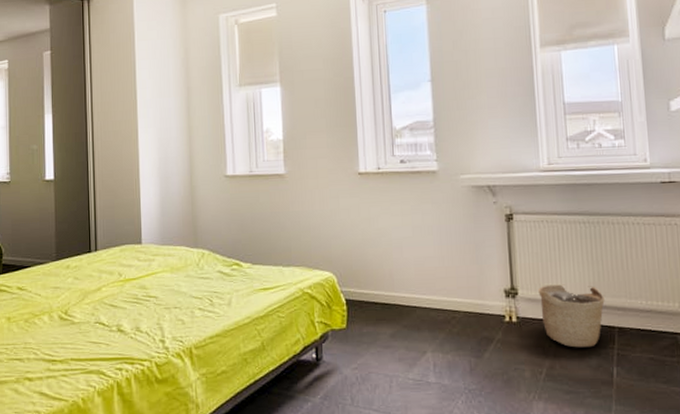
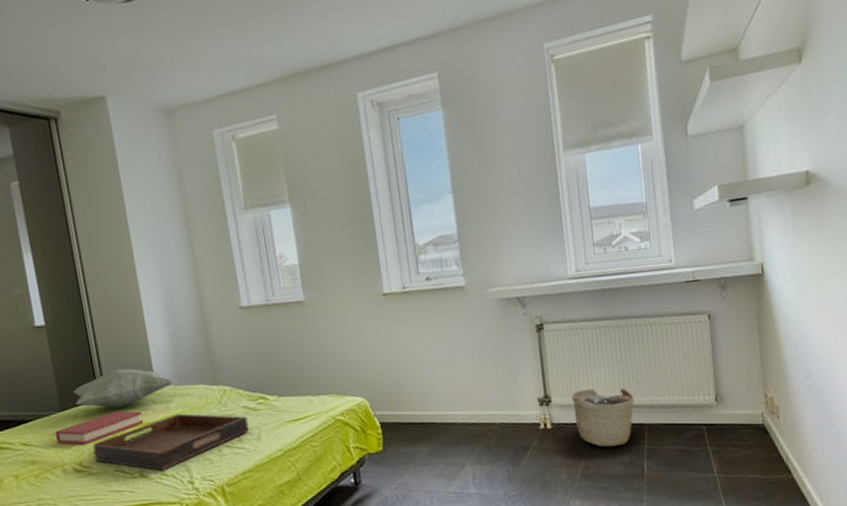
hardback book: none [48,264,126,294] -> present [54,410,143,445]
decorative pillow: none [69,225,157,262] -> present [73,368,173,408]
serving tray: none [79,272,221,326] -> present [92,413,250,471]

